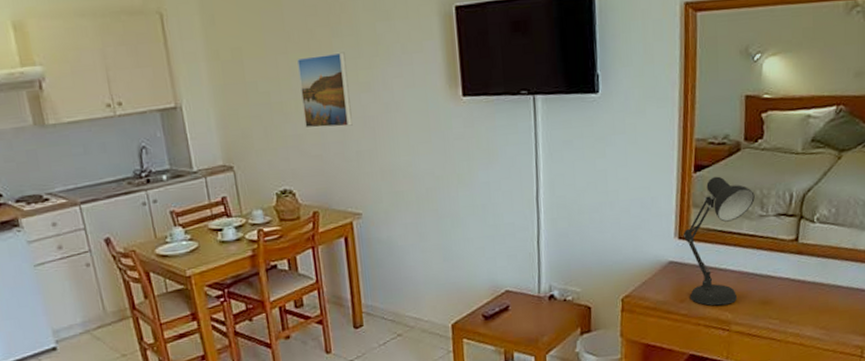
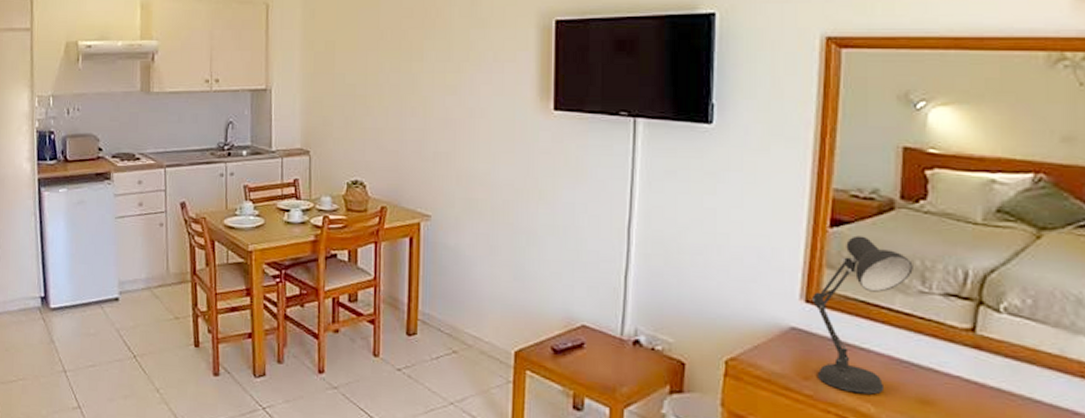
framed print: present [297,52,353,129] -> none [386,54,435,126]

